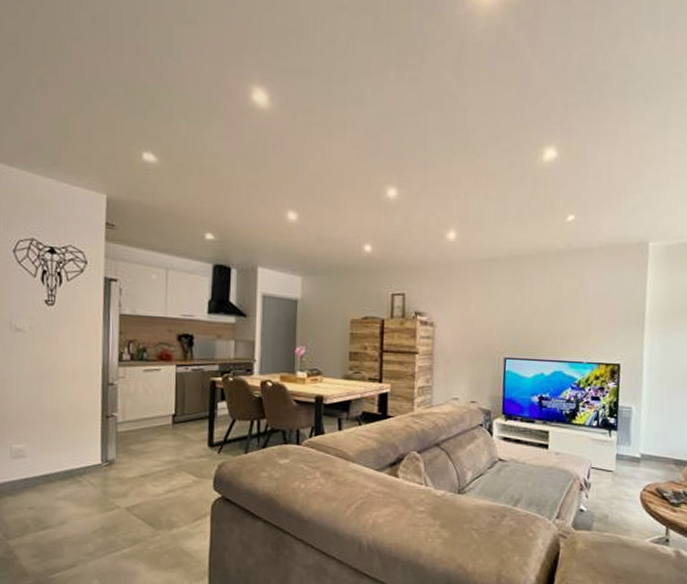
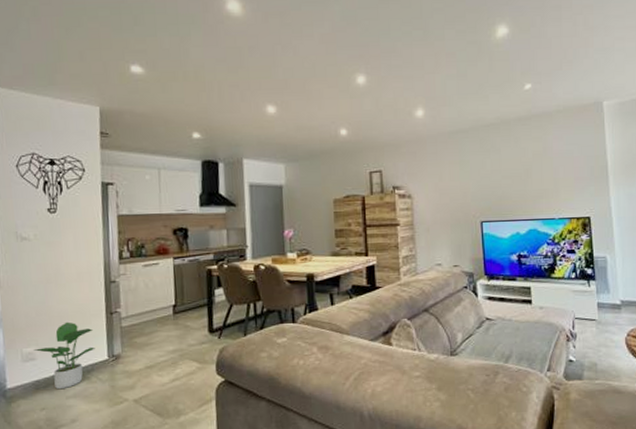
potted plant: none [23,421,88,490] -> present [33,321,95,390]

